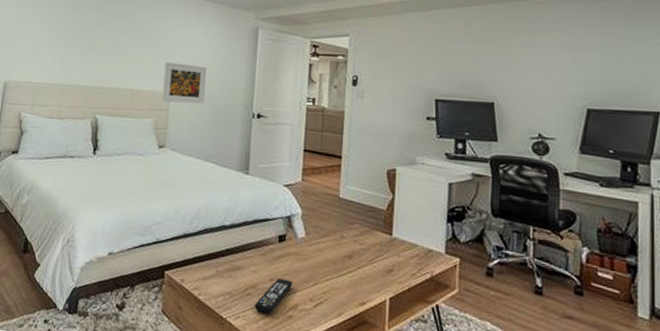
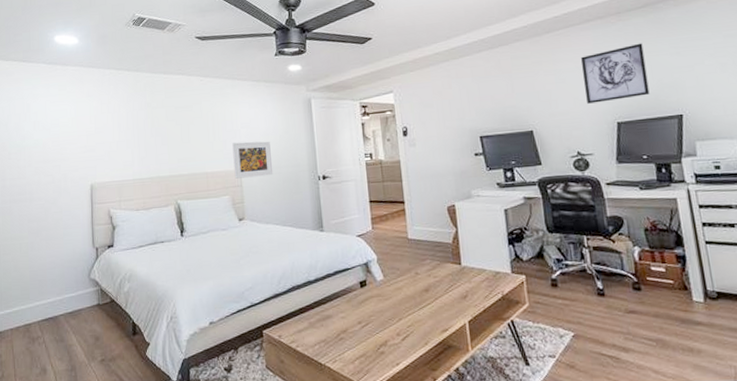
remote control: present [254,278,294,315] -> none [348,320,380,355]
wall art: none [558,26,629,85] -> present [581,43,650,104]

